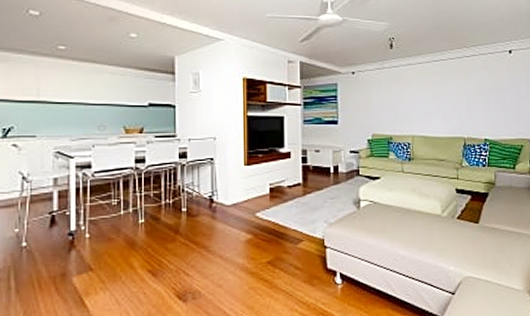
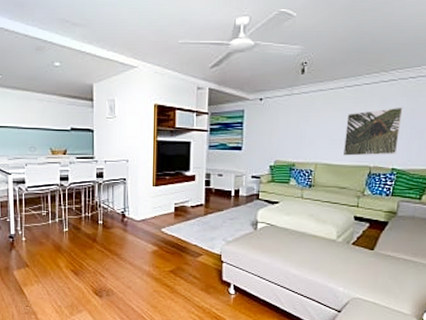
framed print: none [437,80,487,128] -> present [344,107,403,156]

